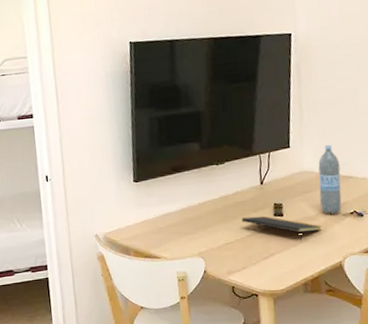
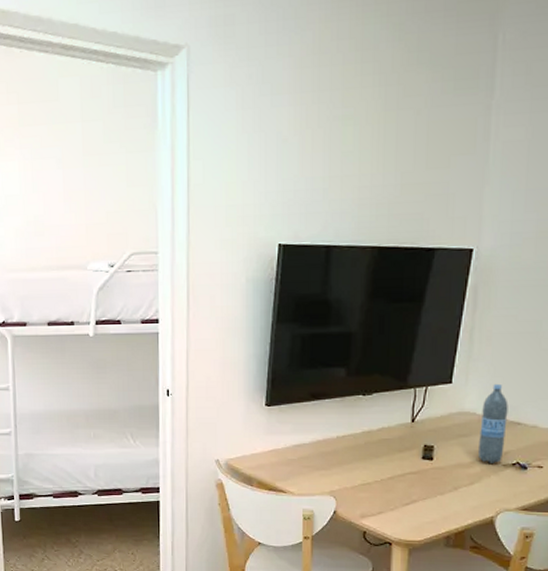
notepad: present [241,215,322,241] -> none [384,457,476,489]

